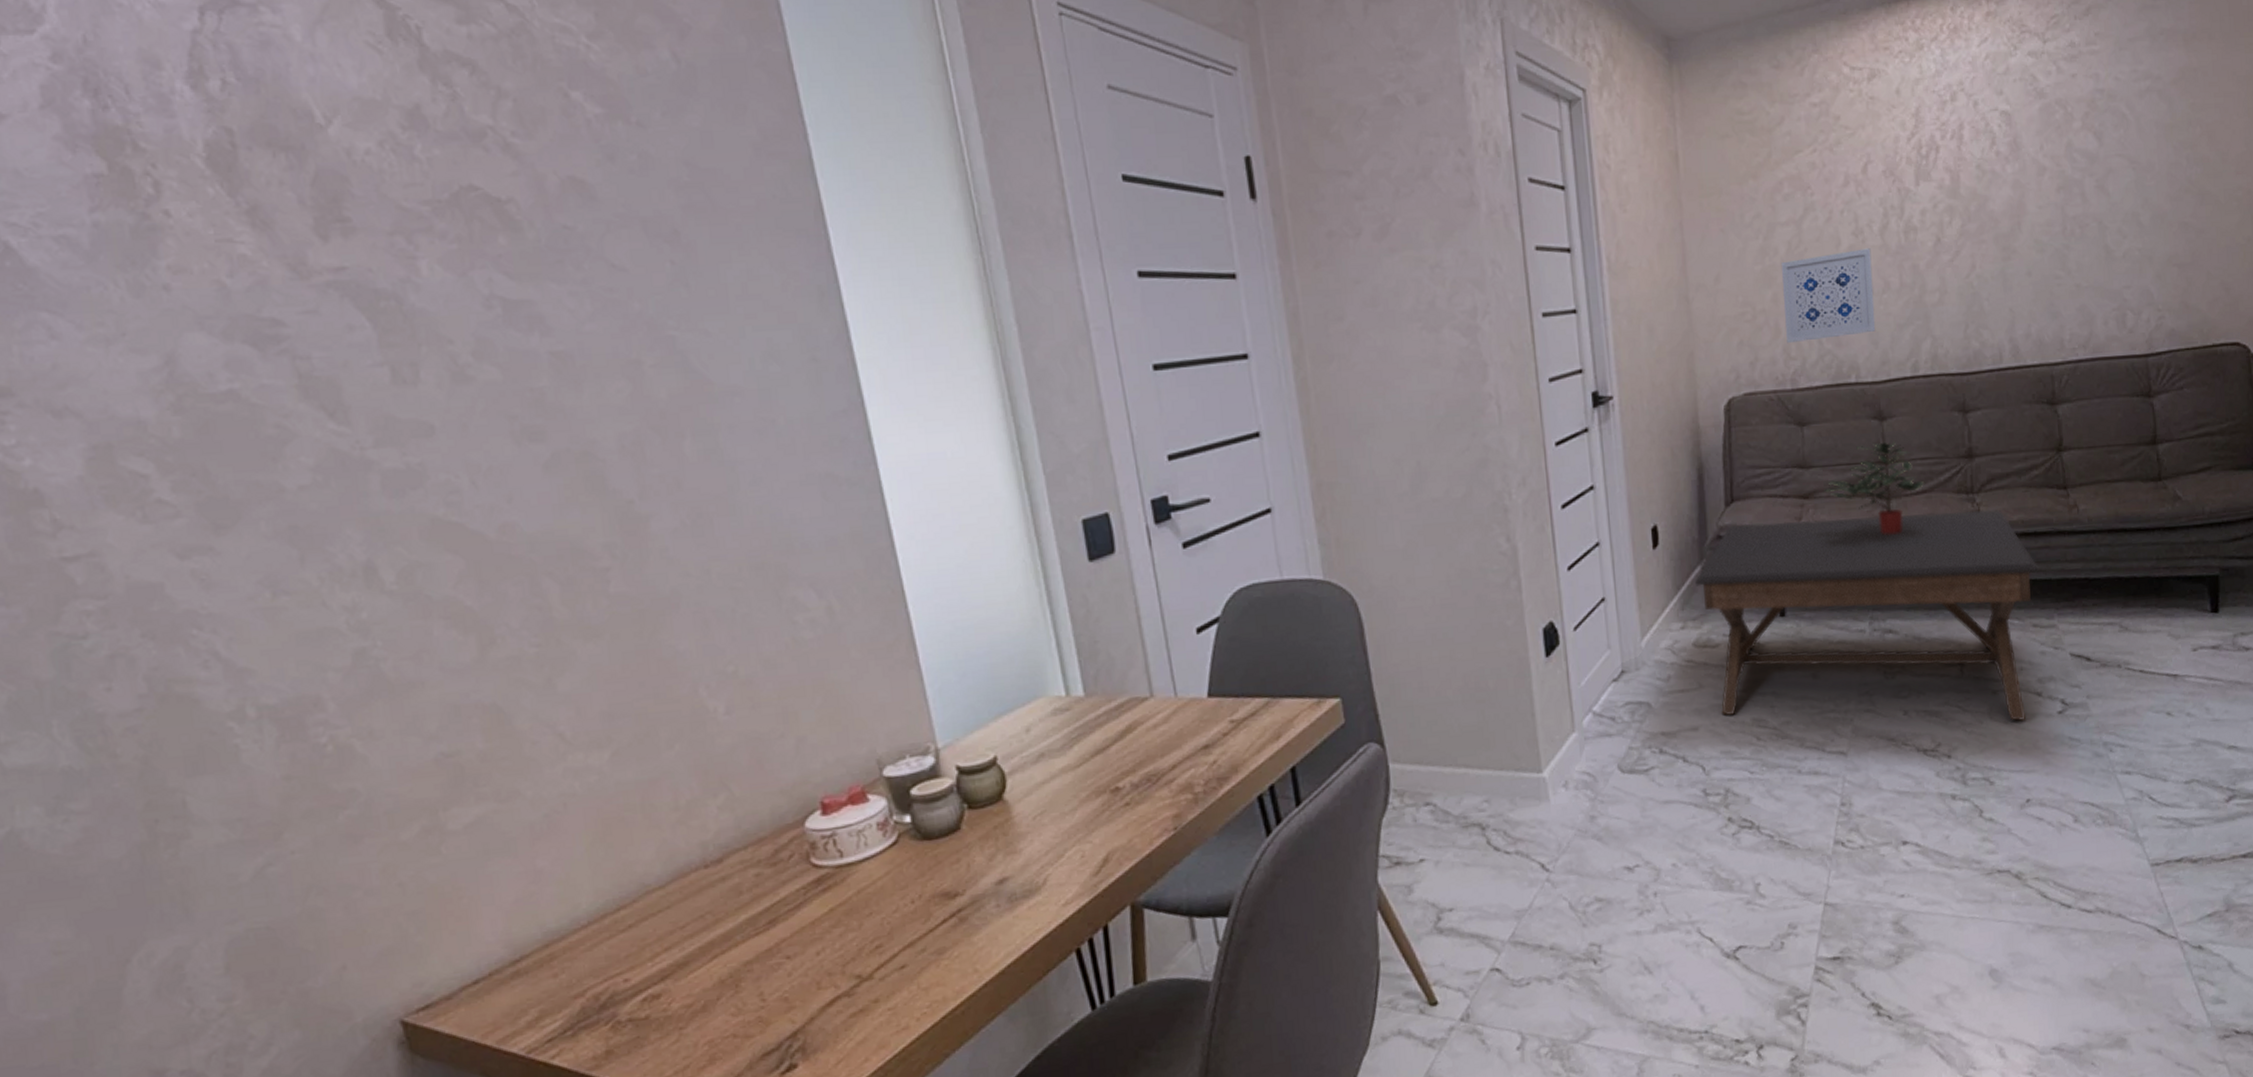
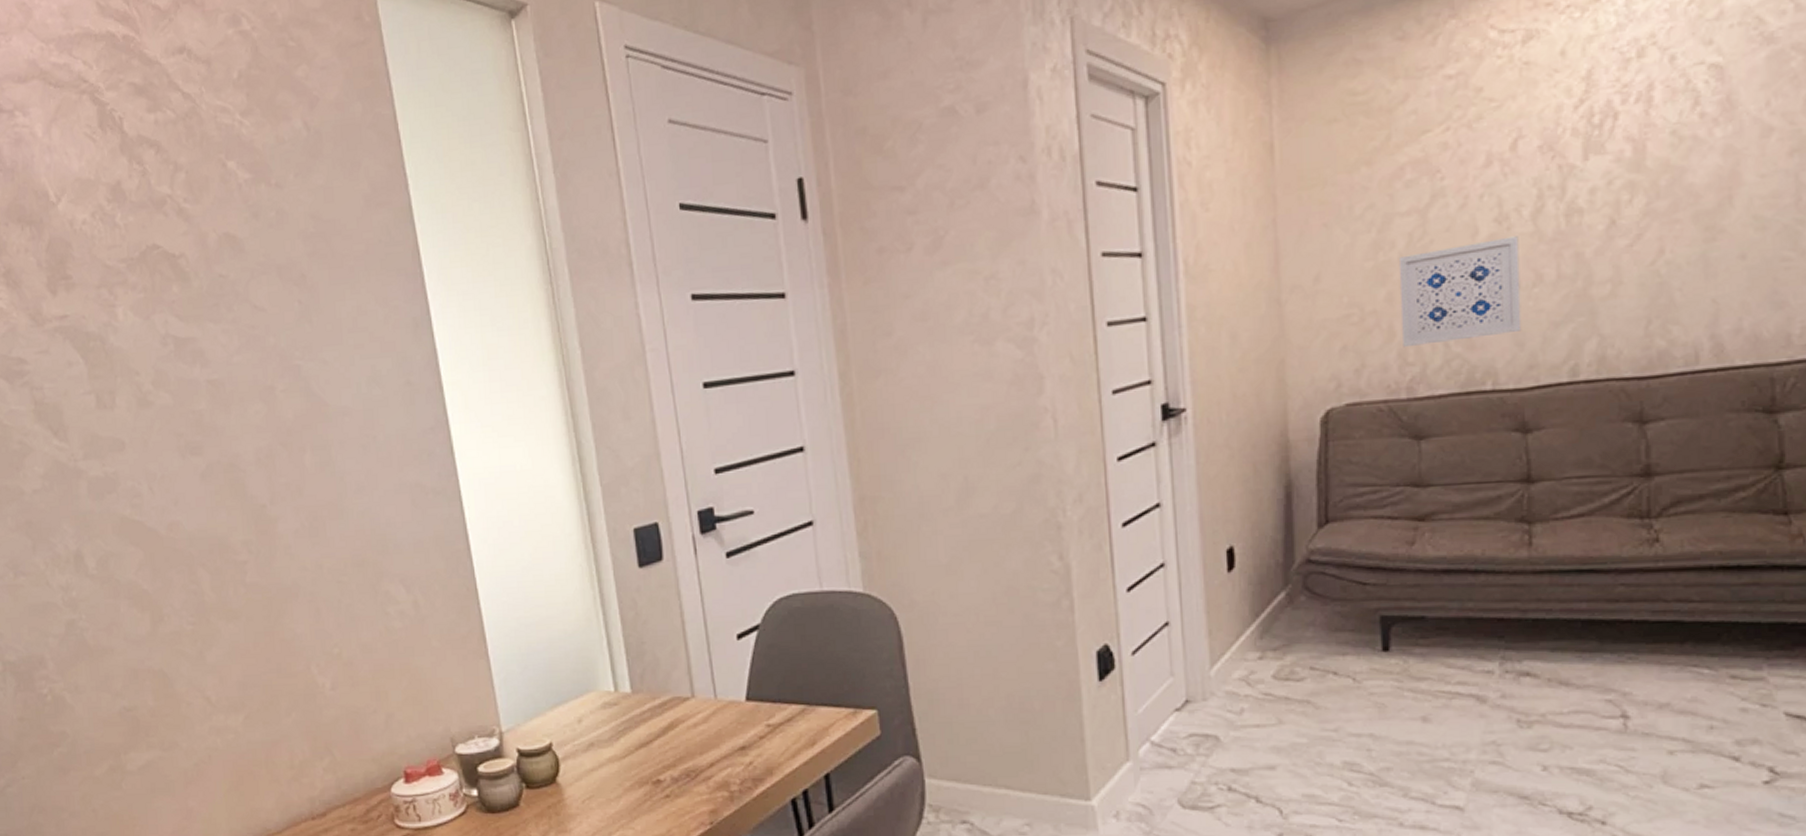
coffee table: present [1695,509,2039,722] -> none [1278,537,1742,790]
potted plant: present [1824,442,1926,534] -> none [1445,457,1584,563]

